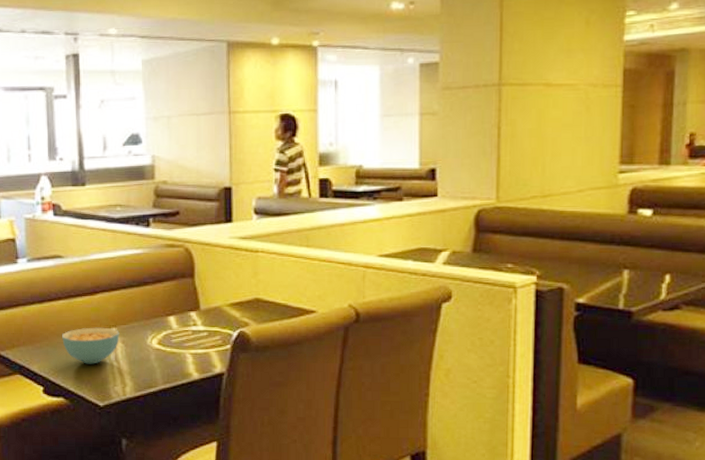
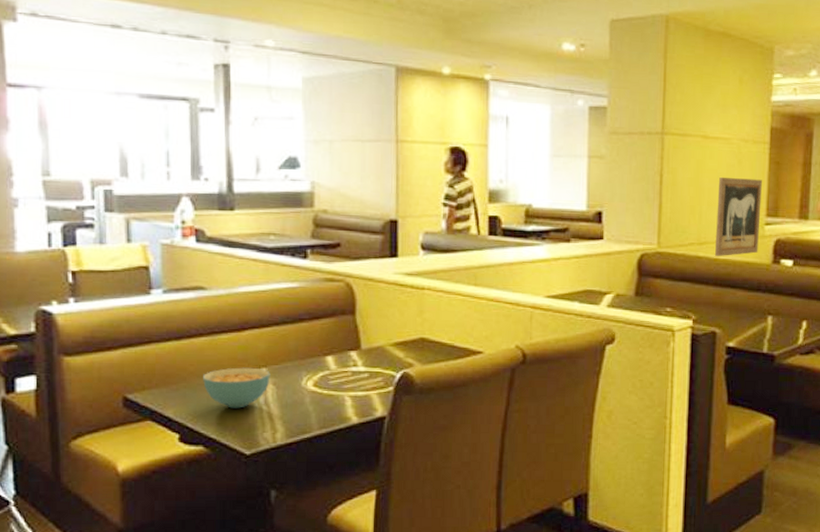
wall art: none [561,125,614,210] -> present [715,178,762,257]

